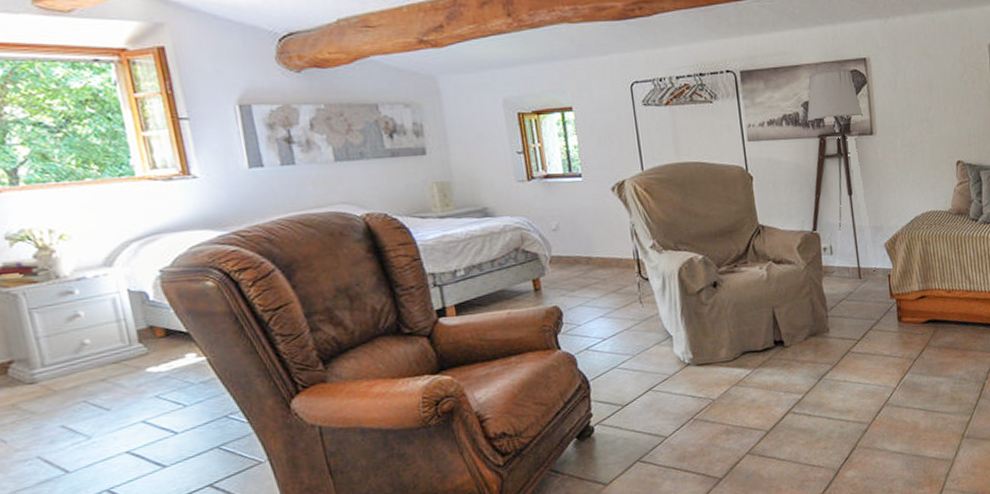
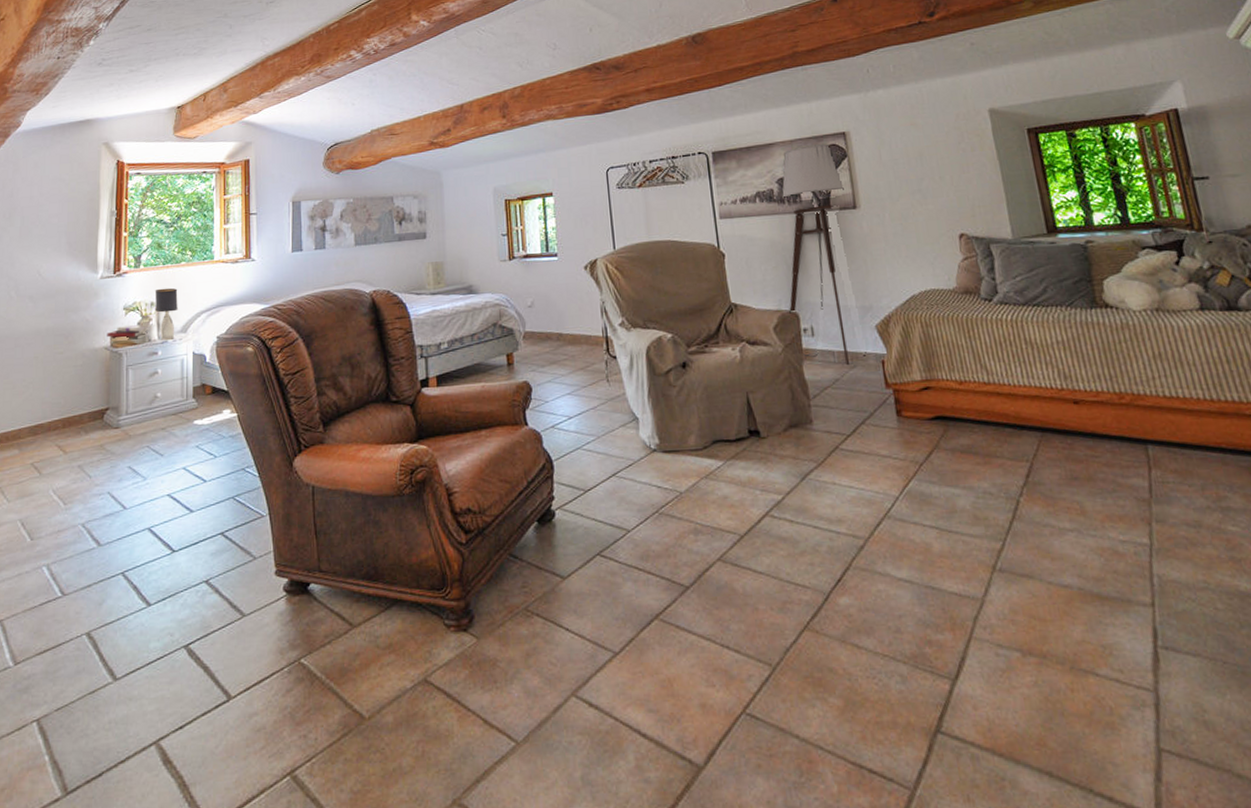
table lamp: none [50,211,97,278] -> present [154,287,178,341]

